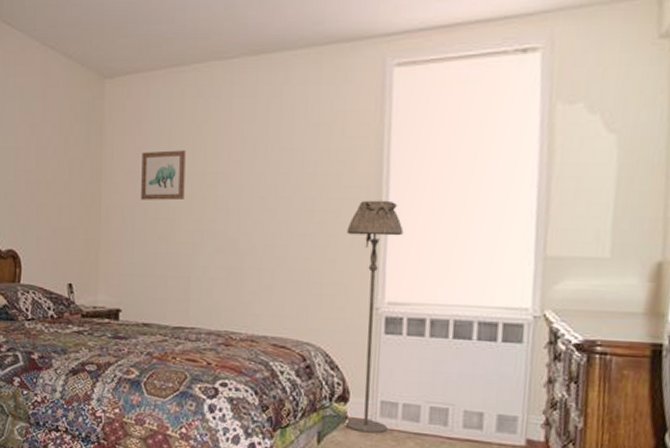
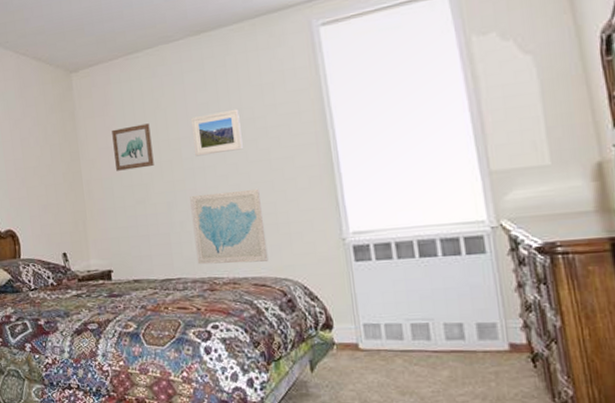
wall art: none [215,239,296,323] -> present [190,188,269,265]
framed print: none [232,148,288,196] -> present [191,109,243,157]
floor lamp: present [345,200,404,434] -> none [303,141,375,356]

